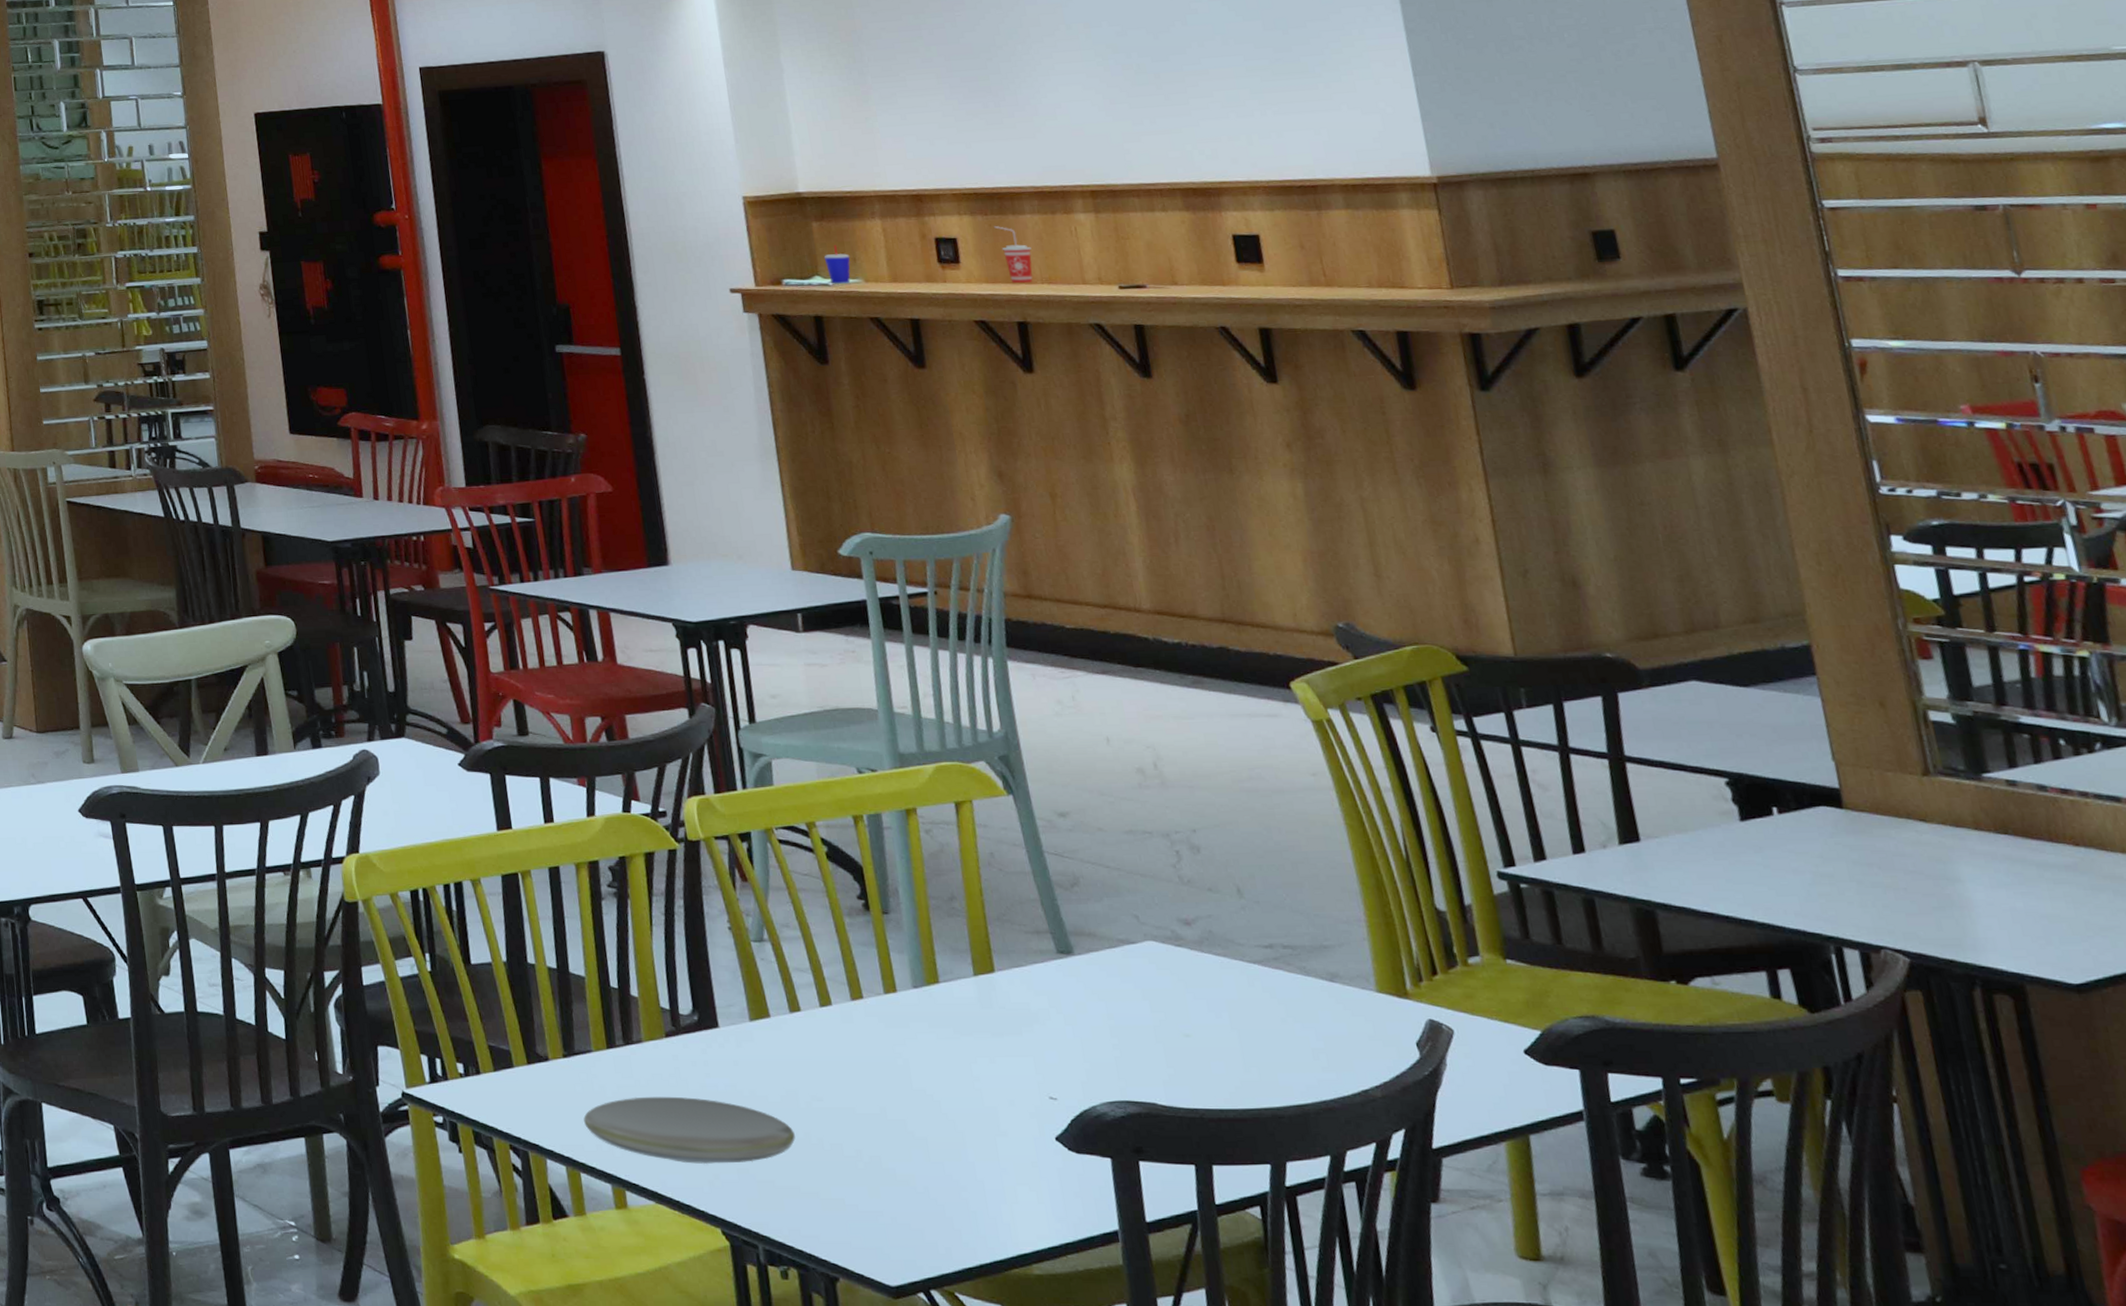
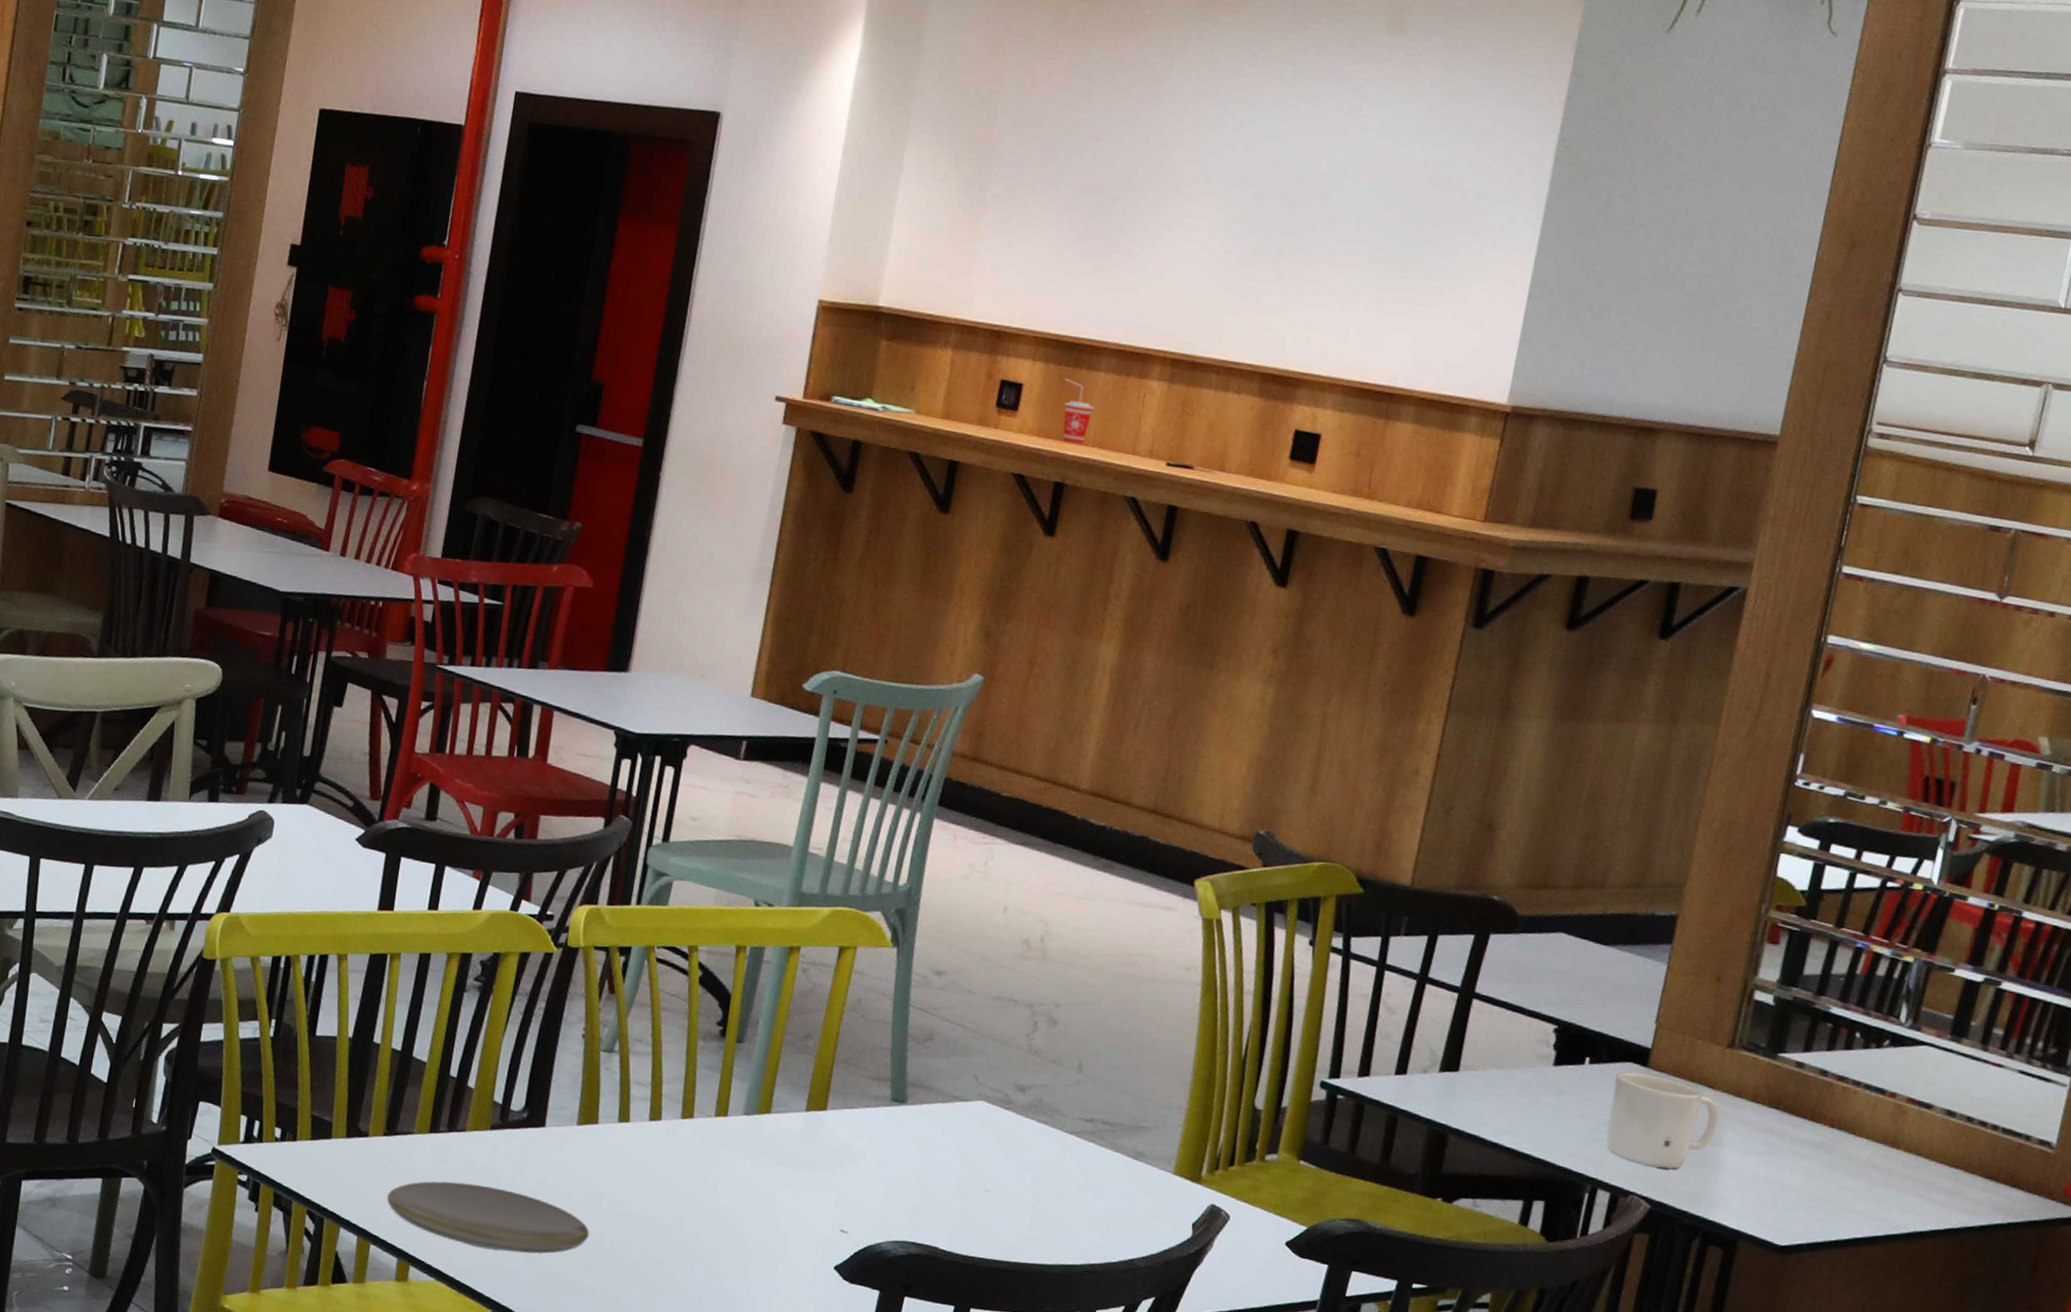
beverage cup: present [823,245,851,284] -> none [881,369,909,412]
mug: none [1813,816,1949,916] -> present [1606,1072,1719,1169]

